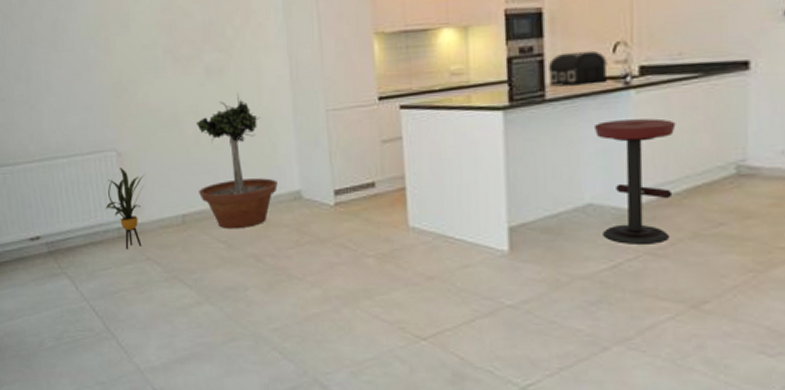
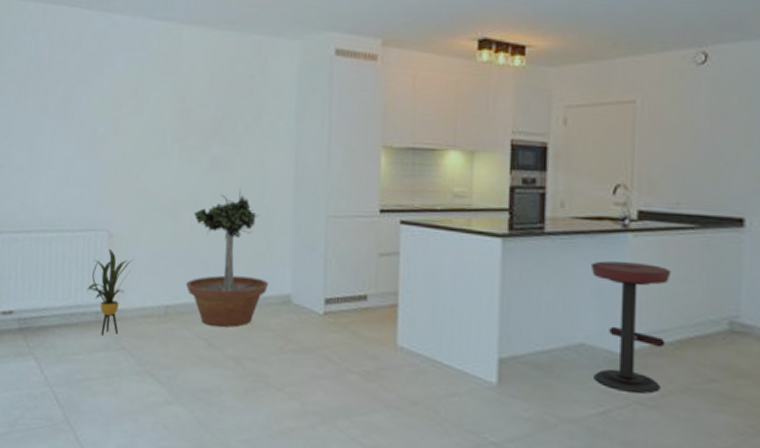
treasure chest: present [548,50,608,87] -> none [549,188,607,223]

